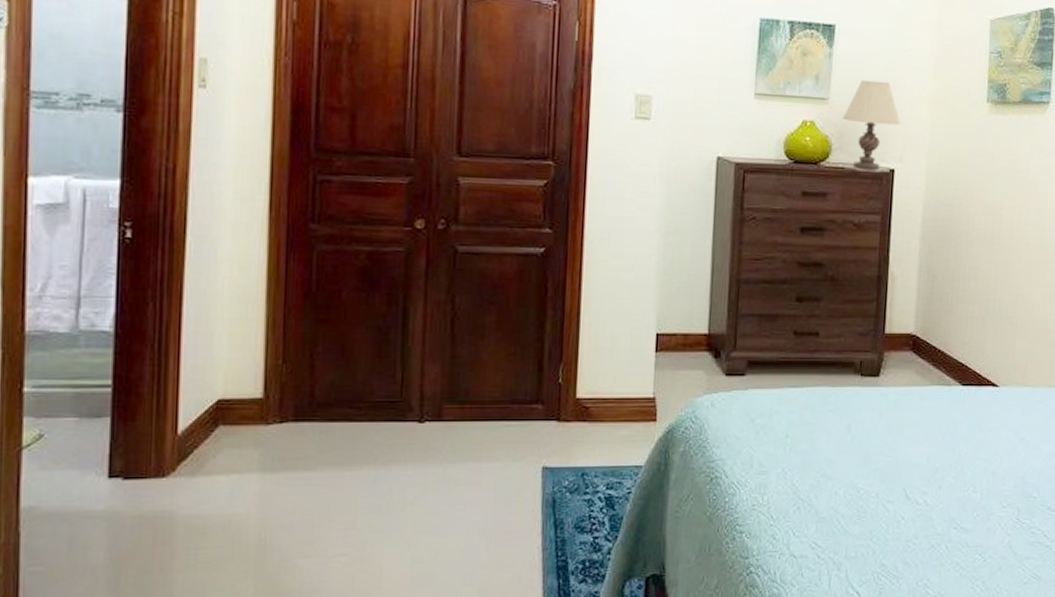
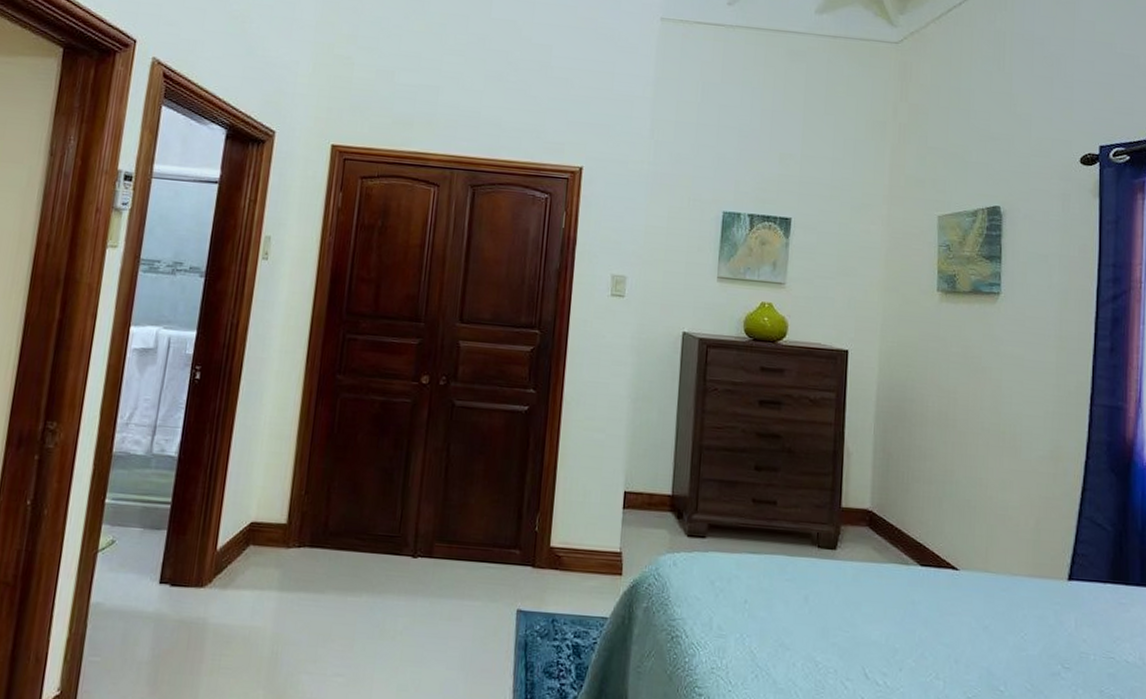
table lamp: present [842,79,901,173] -> none [798,267,854,353]

